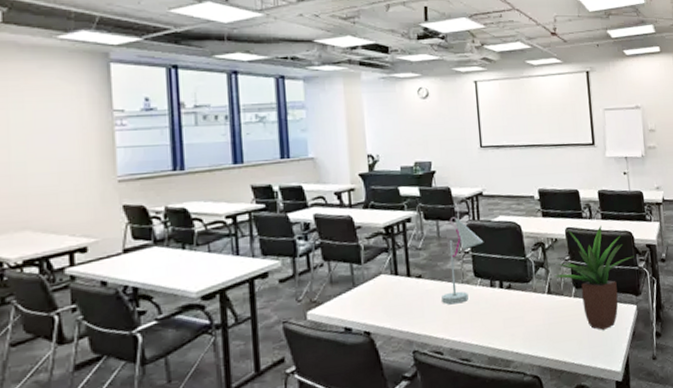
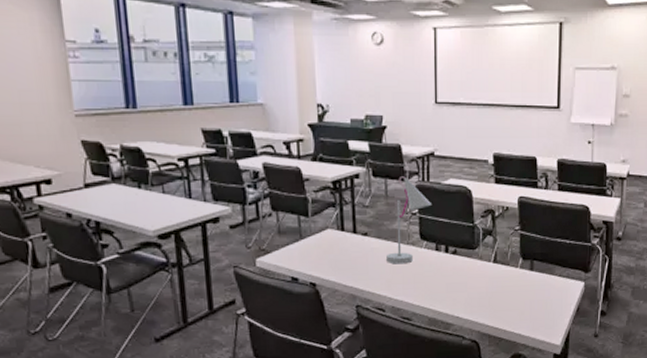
potted plant: present [554,226,634,330] -> none [502,197,588,303]

